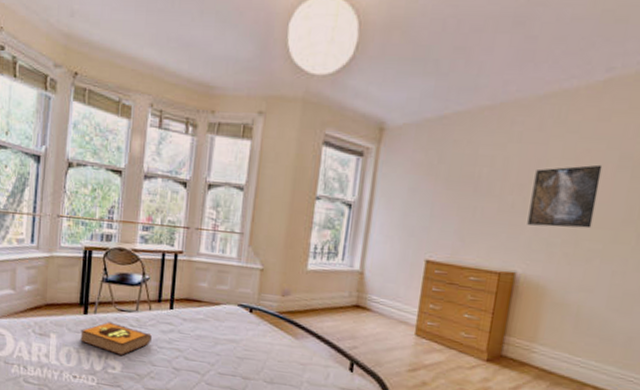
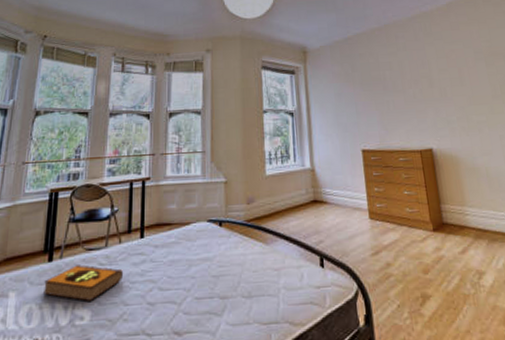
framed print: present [527,164,603,229] -> none [422,59,473,109]

